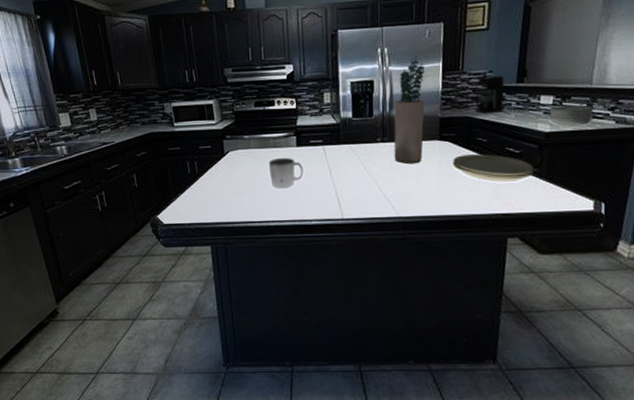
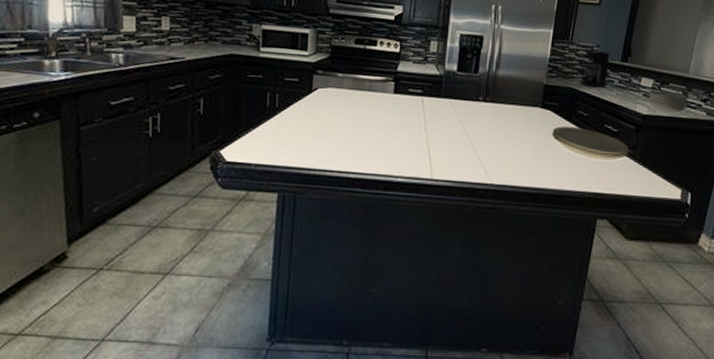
mug: present [269,157,304,190] -> none [358,102,398,139]
vase: present [393,55,425,164] -> none [494,18,536,129]

